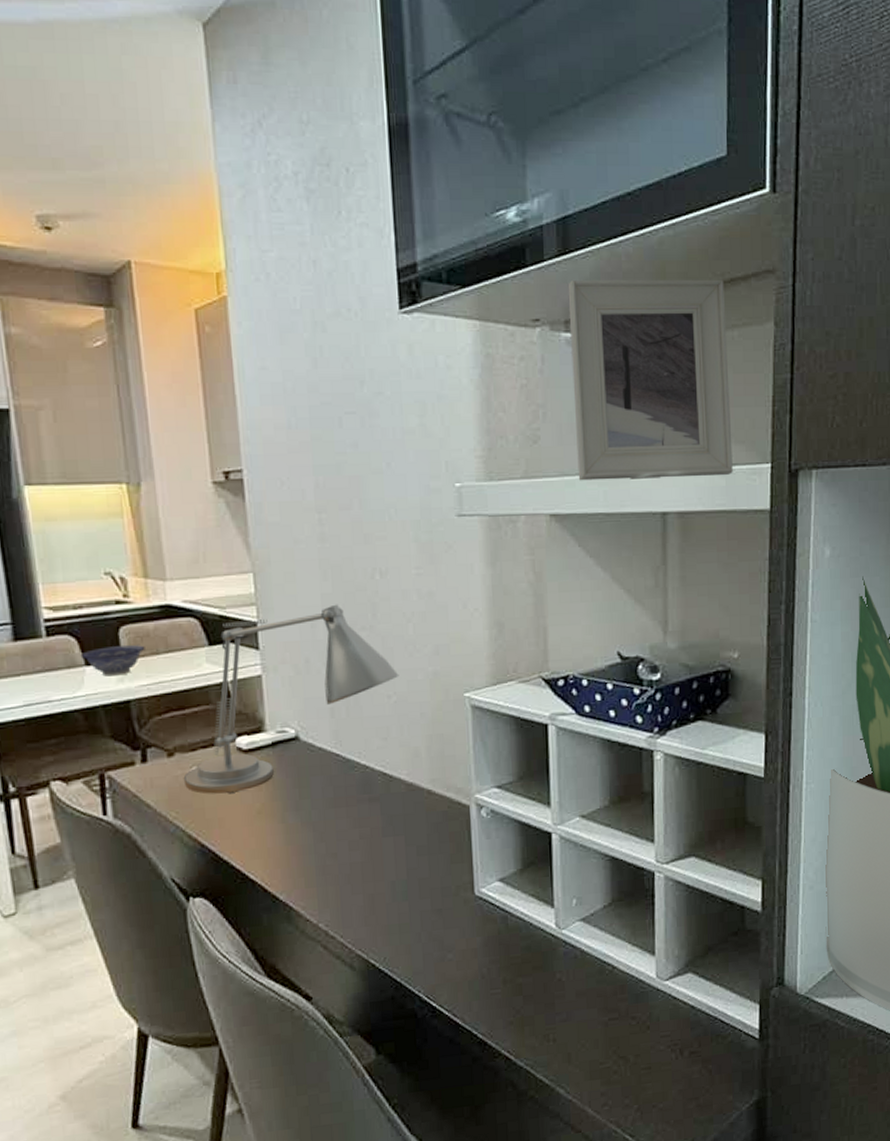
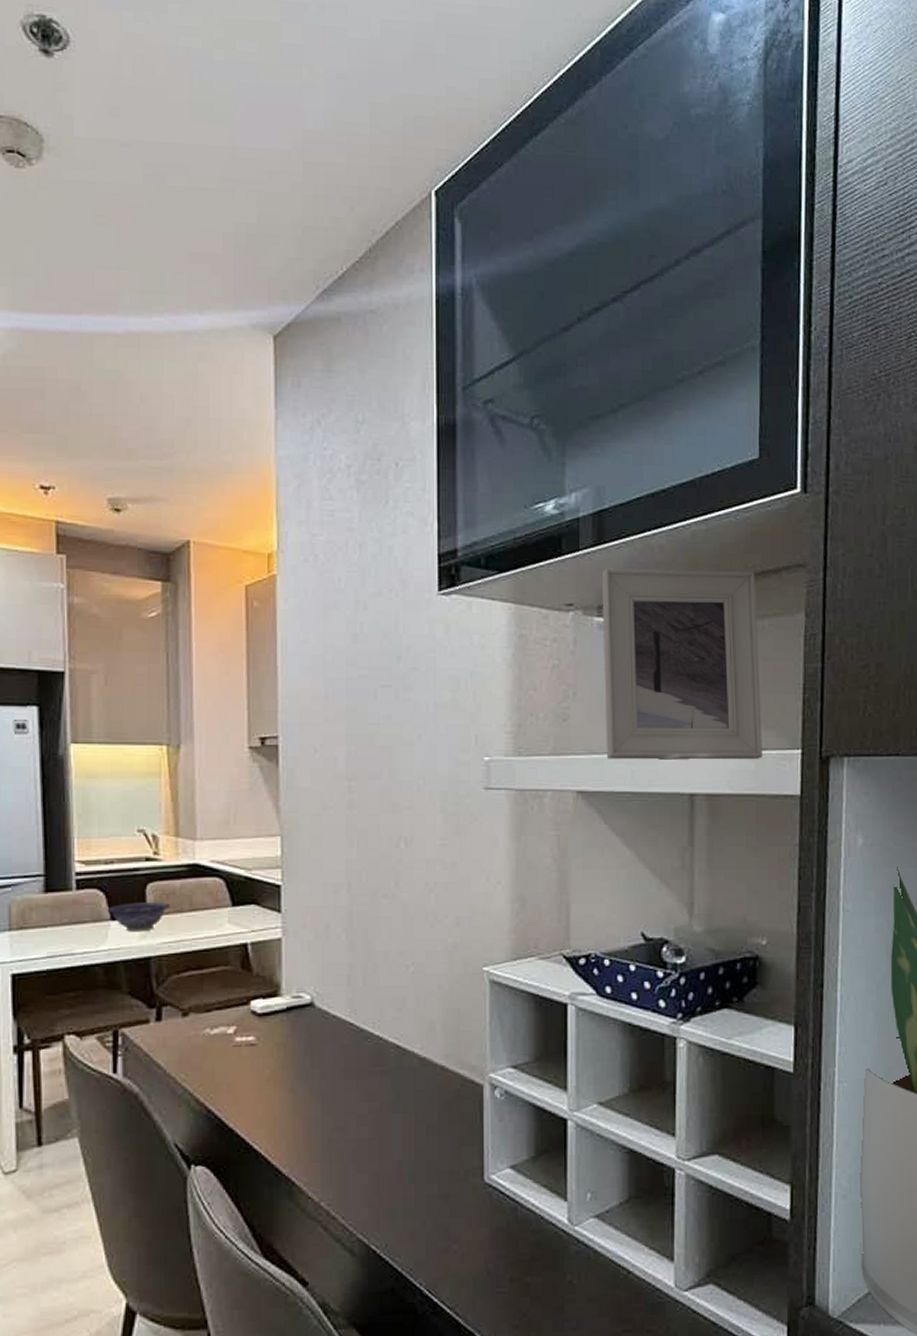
desk lamp: present [184,604,399,794] -> none [197,871,418,1058]

